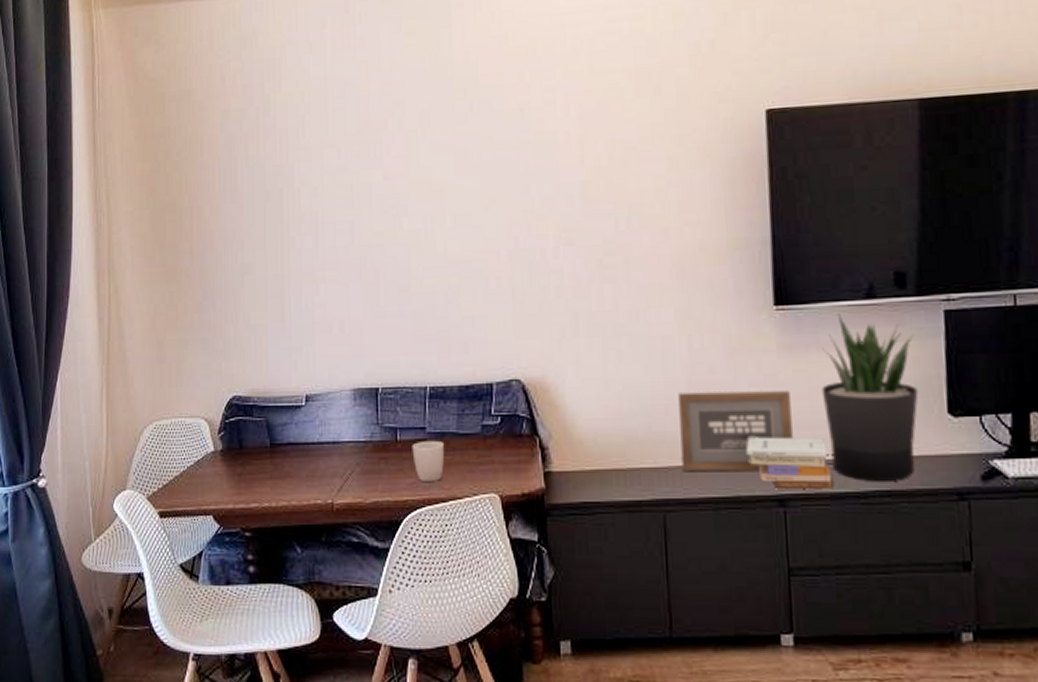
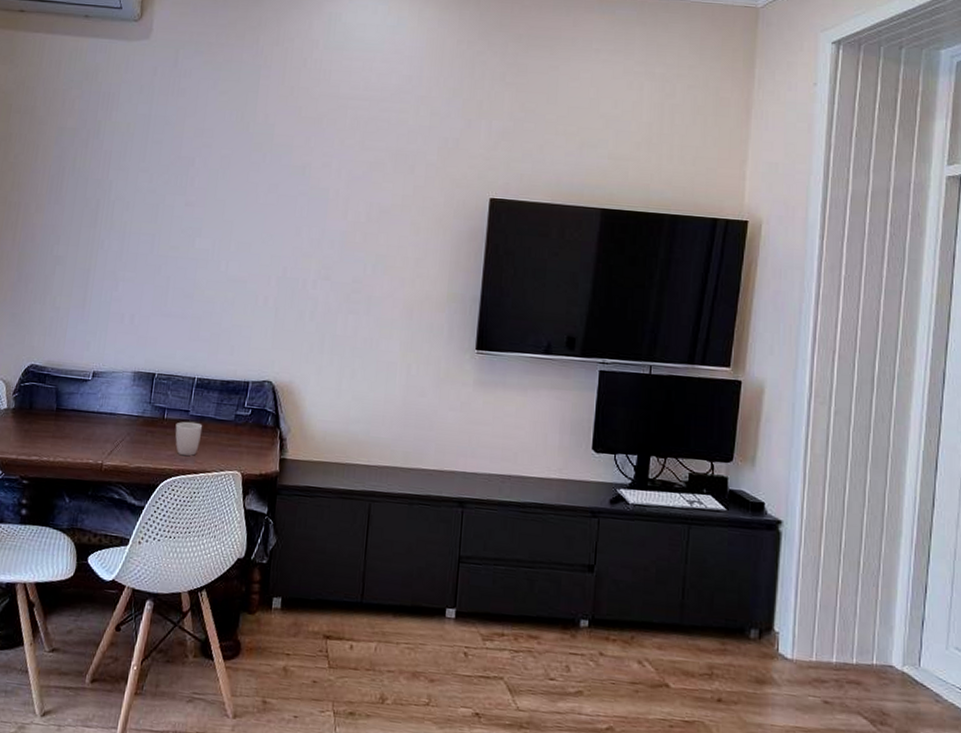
picture frame: present [678,391,793,471] -> none [389,408,479,477]
books: present [746,437,835,490] -> none [439,450,503,499]
planter: present [821,314,919,481] -> none [502,362,576,497]

